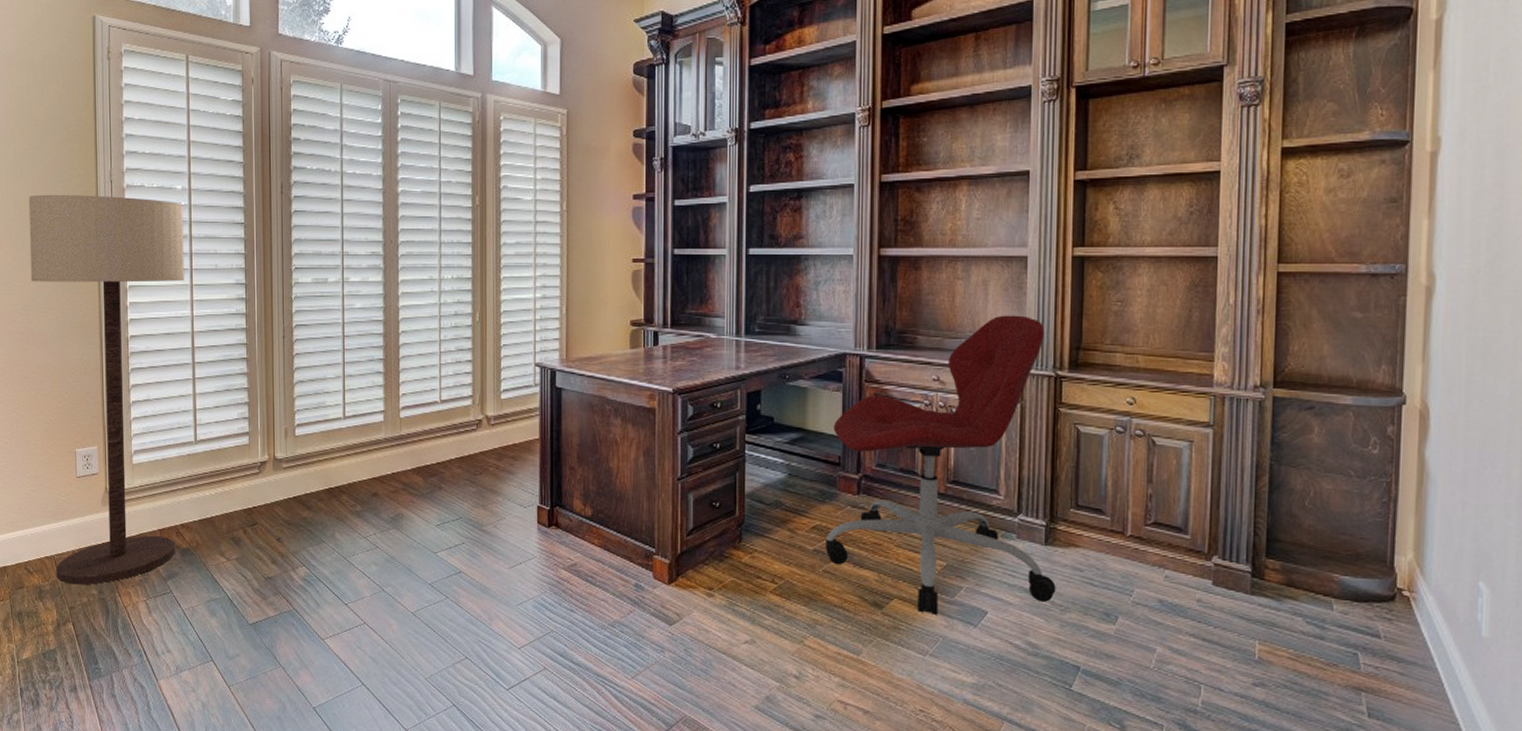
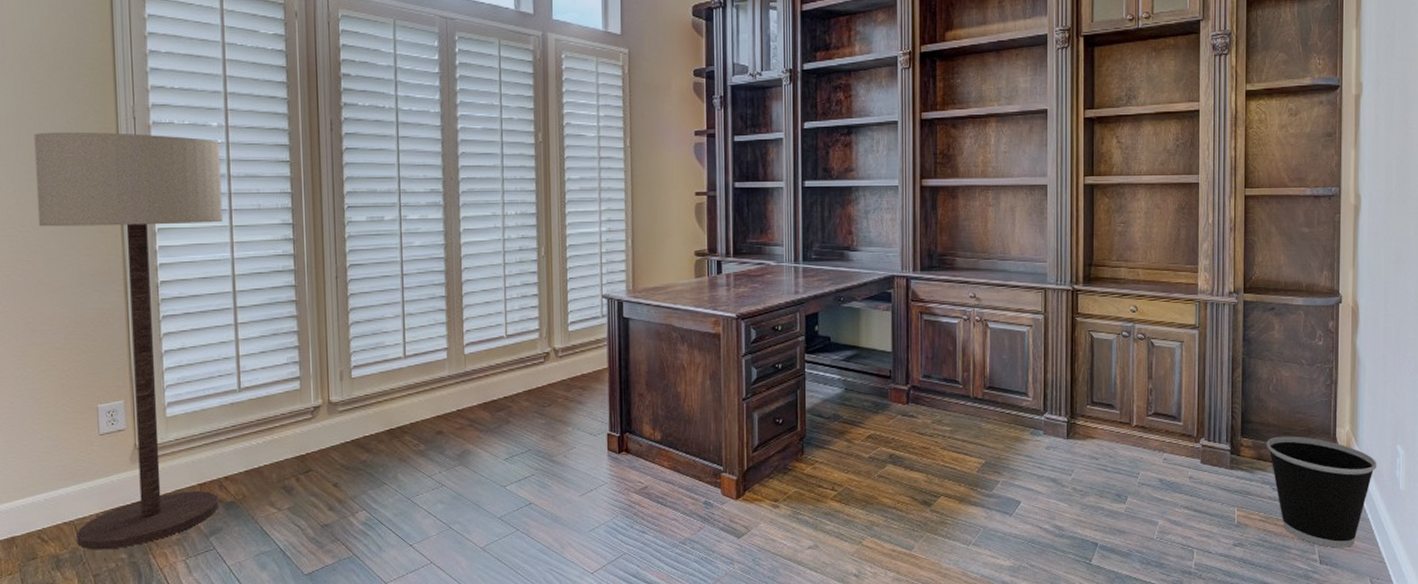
office chair: present [825,315,1056,615] -> none [879,237,1077,508]
wastebasket: none [1300,560,1451,701] -> present [1267,436,1377,548]

